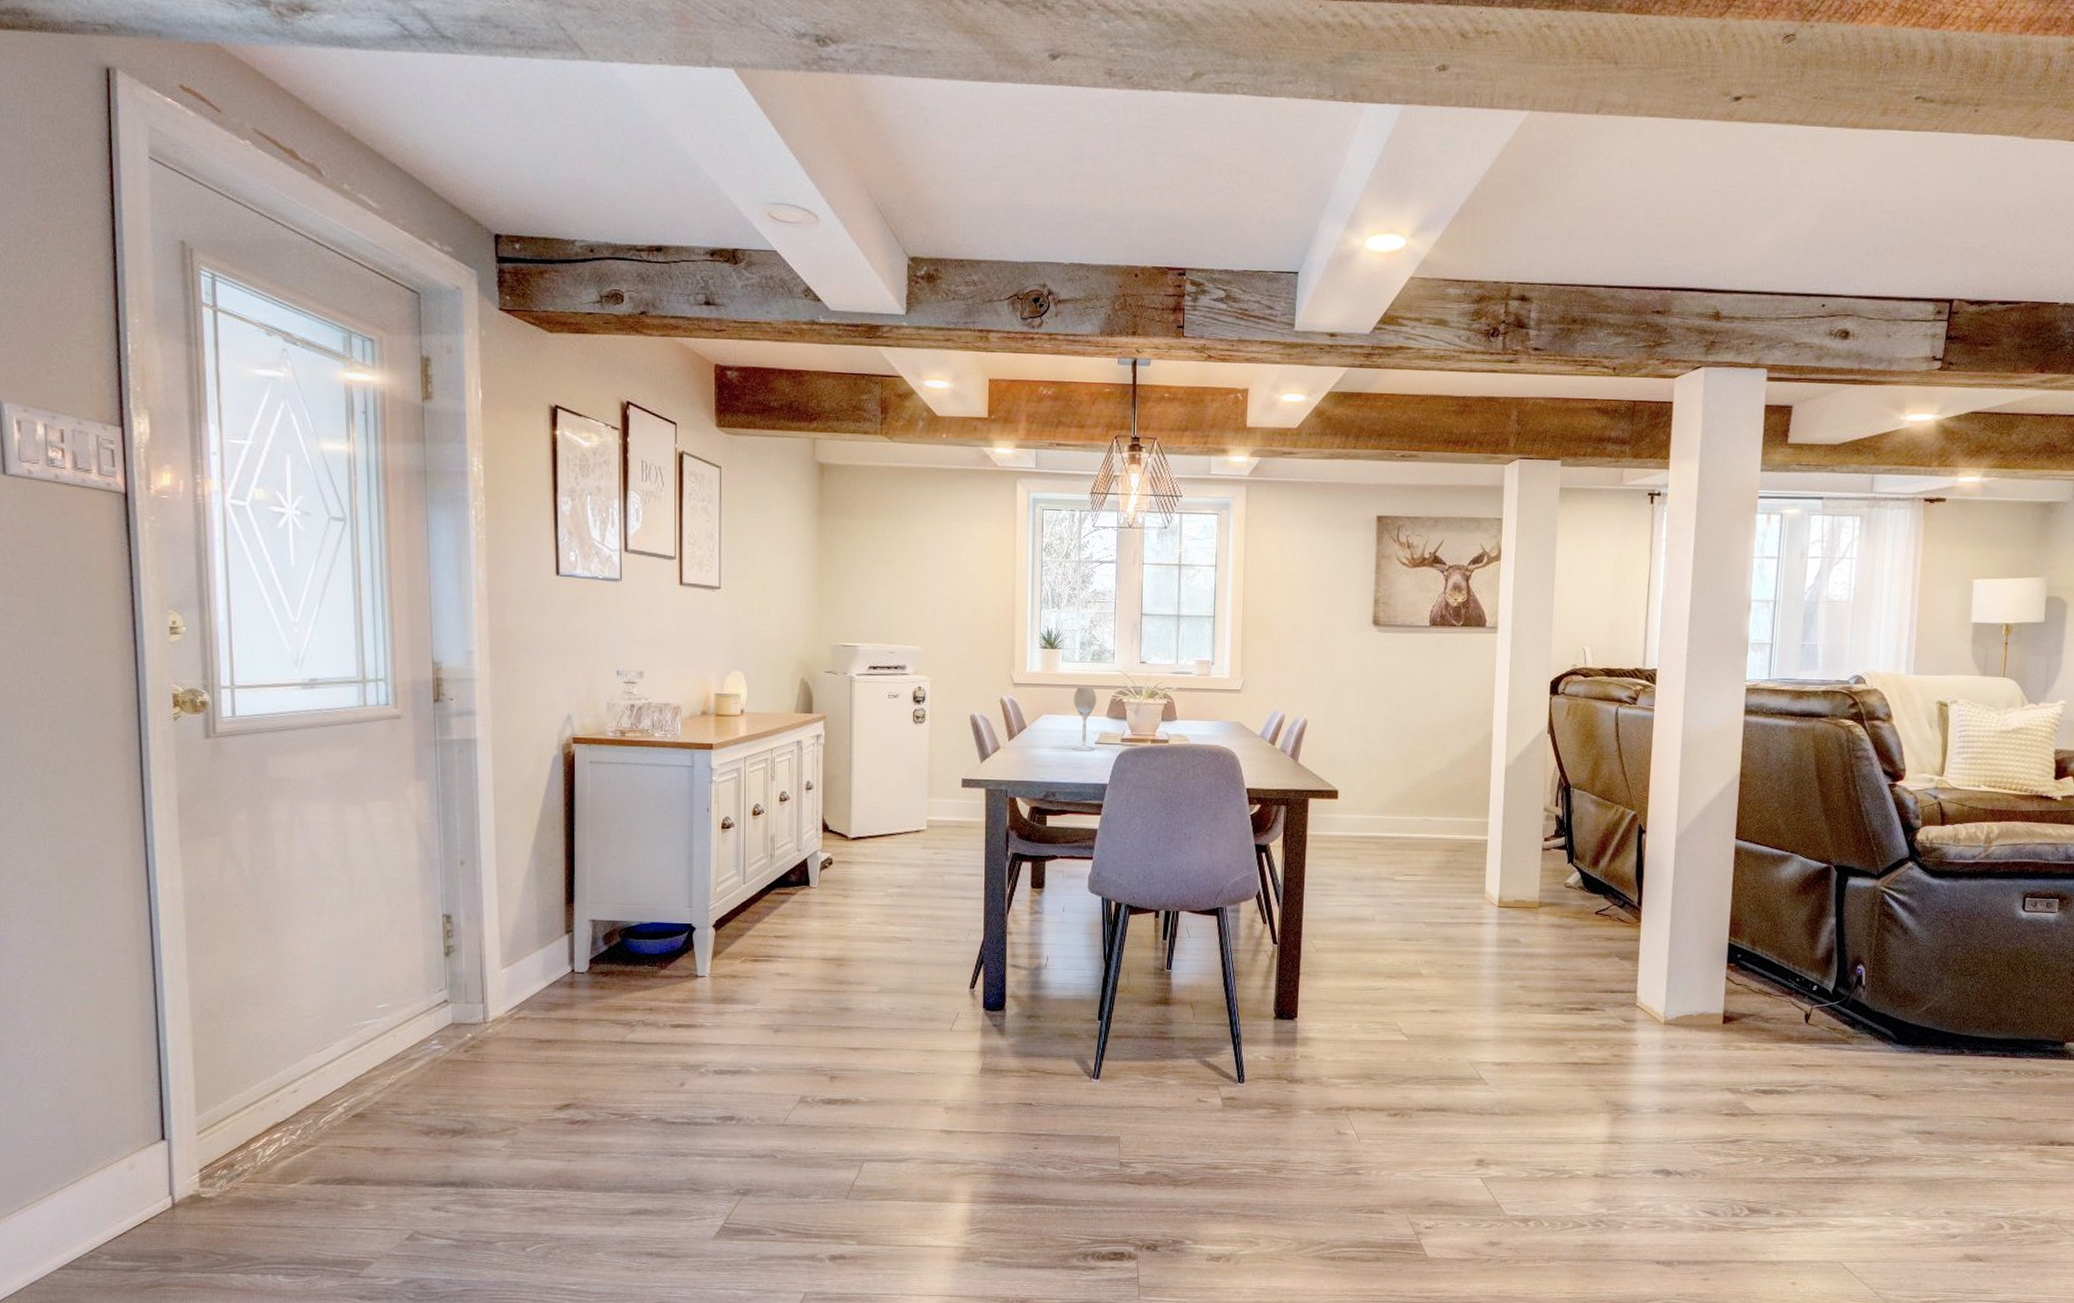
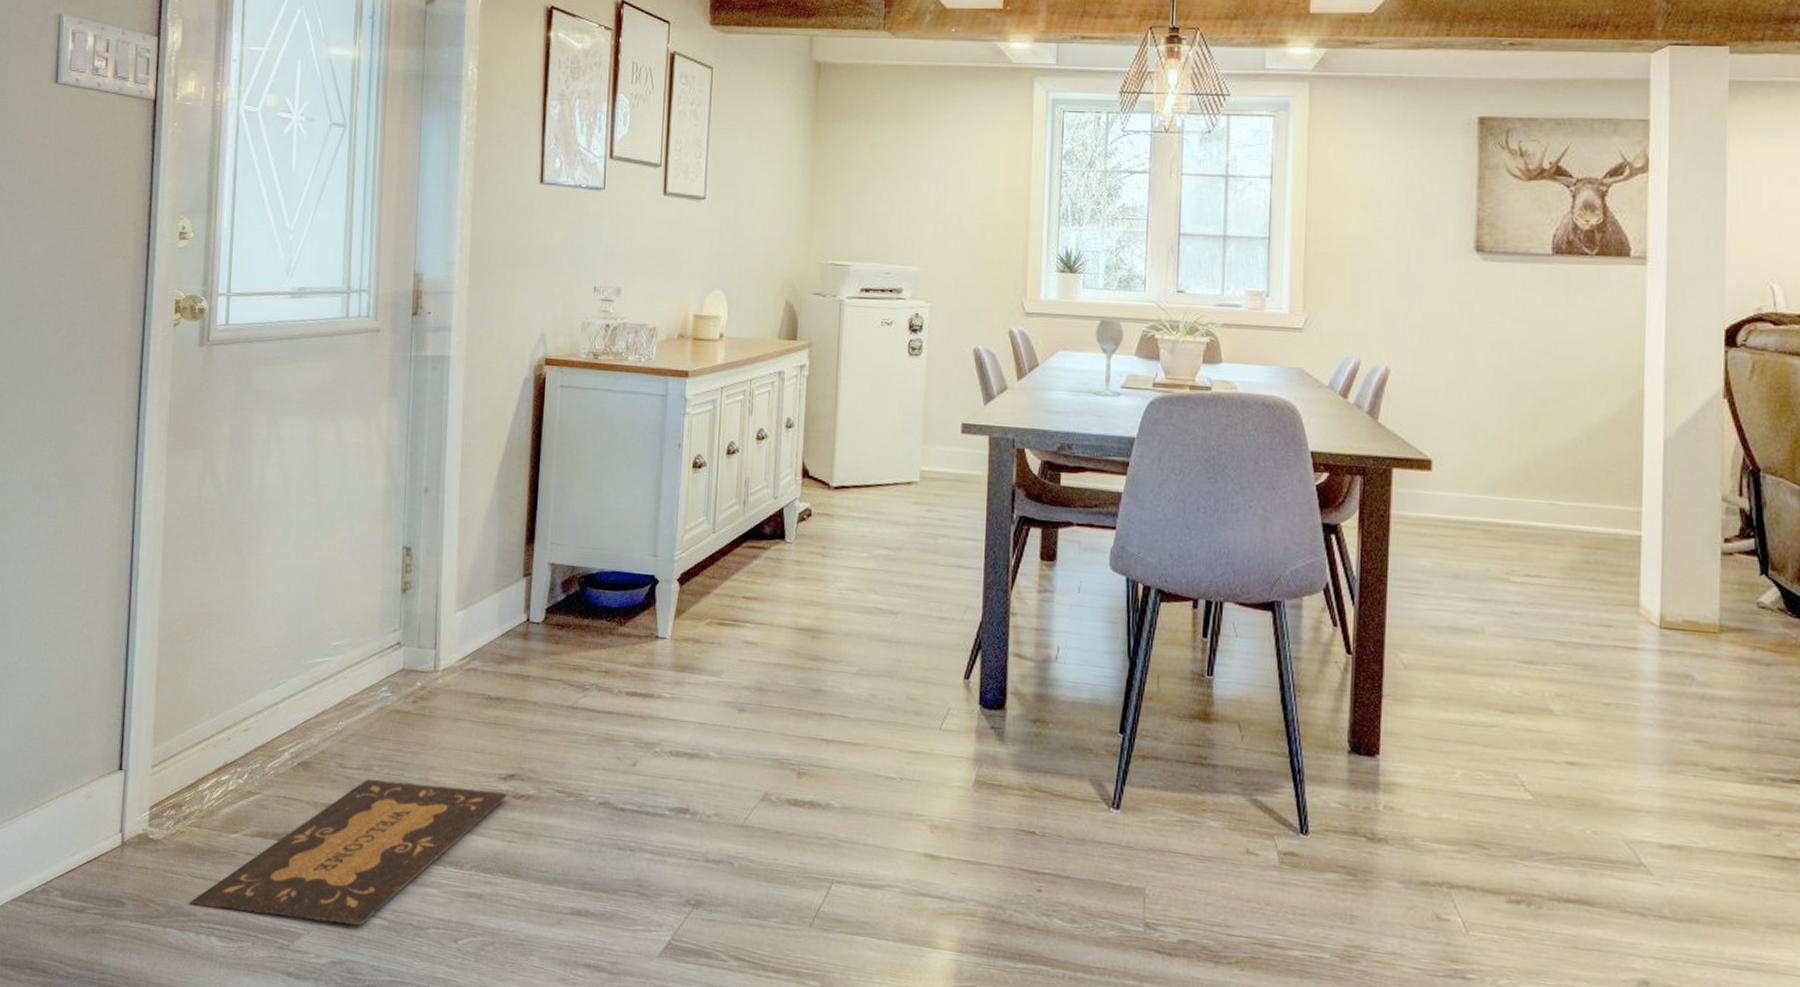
doormat: none [252,1120,566,1250] -> present [190,778,510,925]

